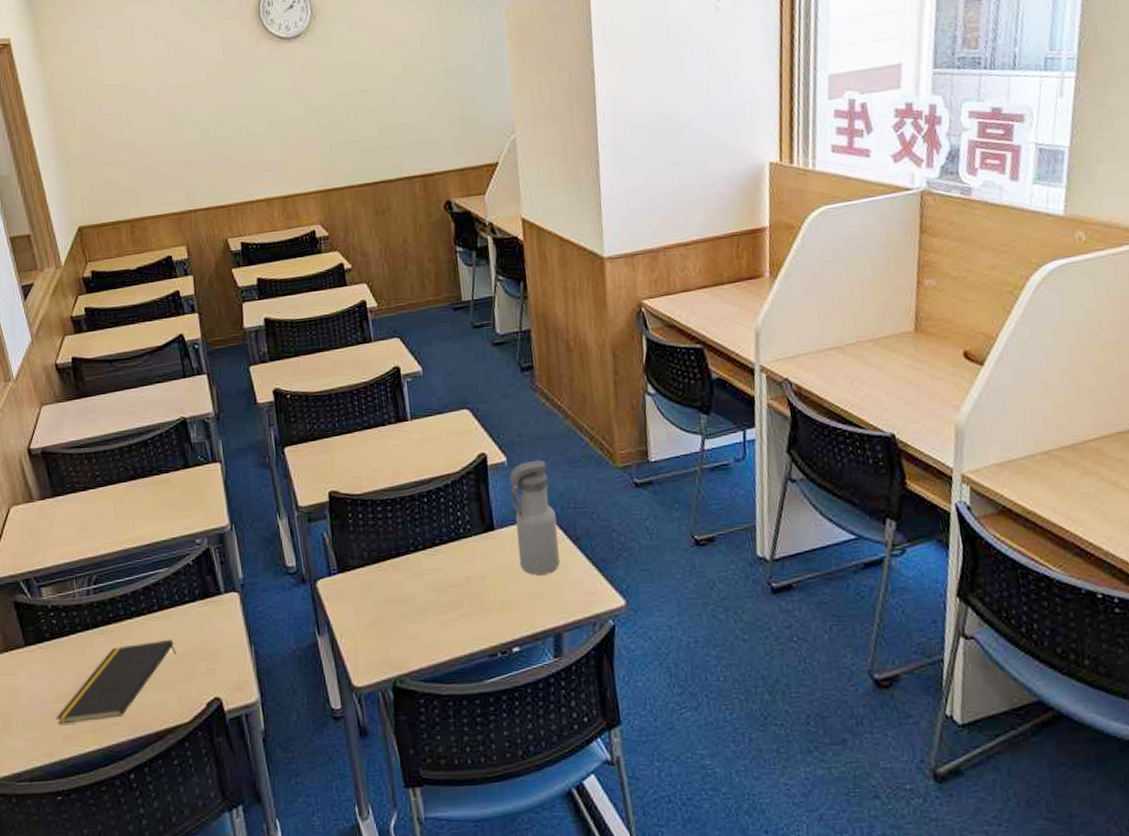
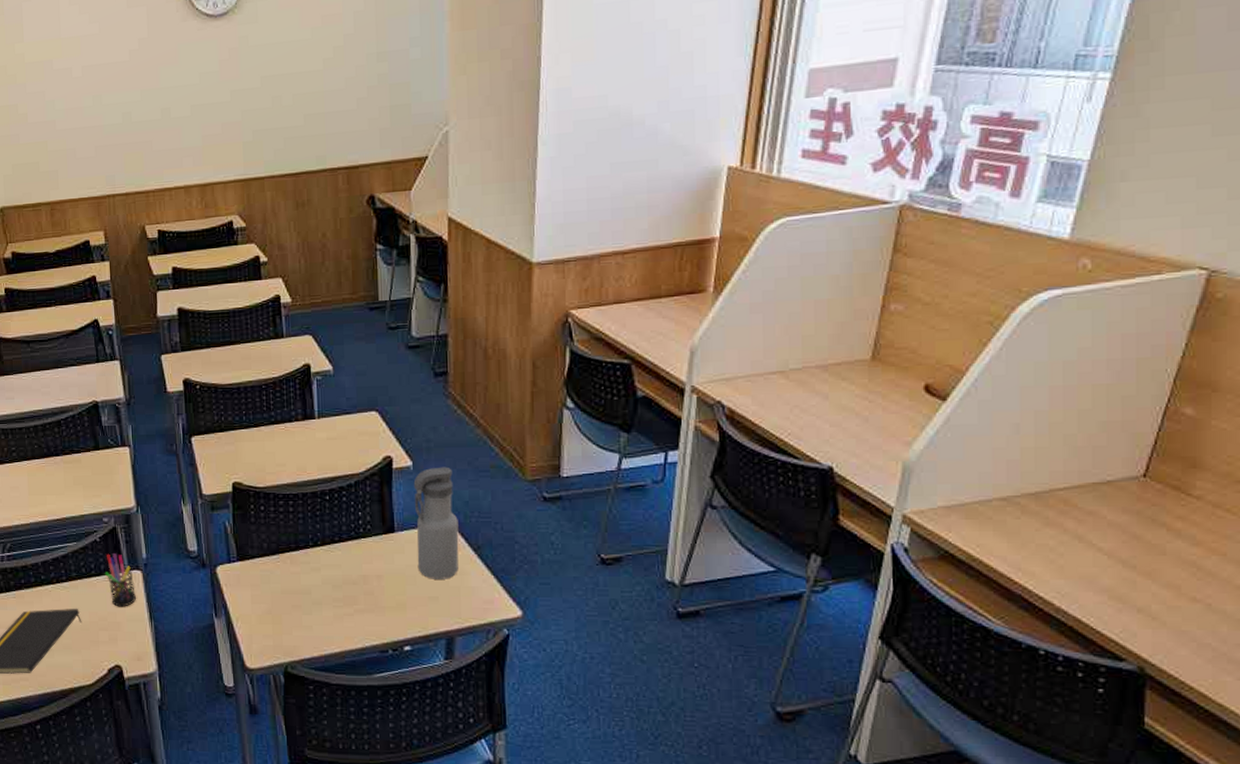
pen holder: none [199,576,235,634] -> present [104,553,137,607]

